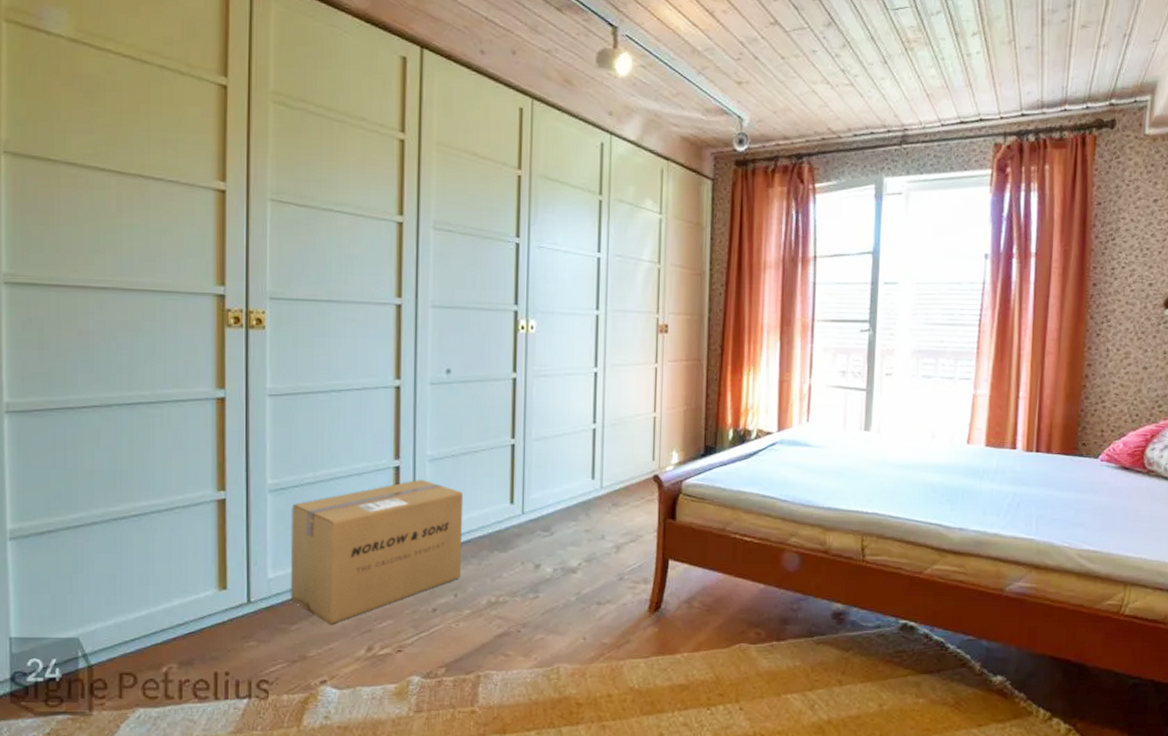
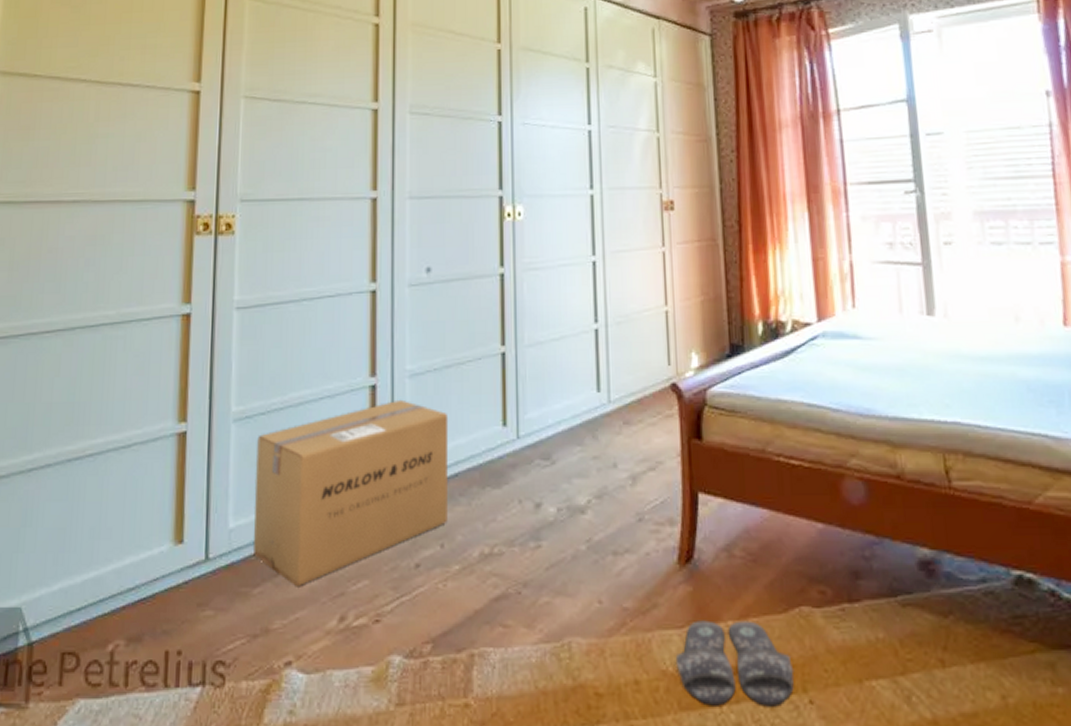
slippers: none [640,652,730,712] -> present [675,620,794,707]

